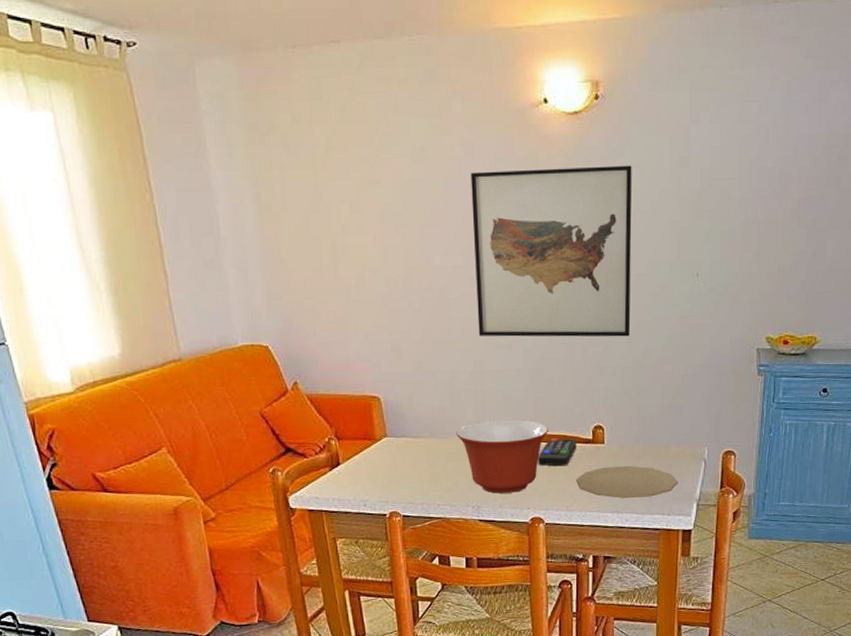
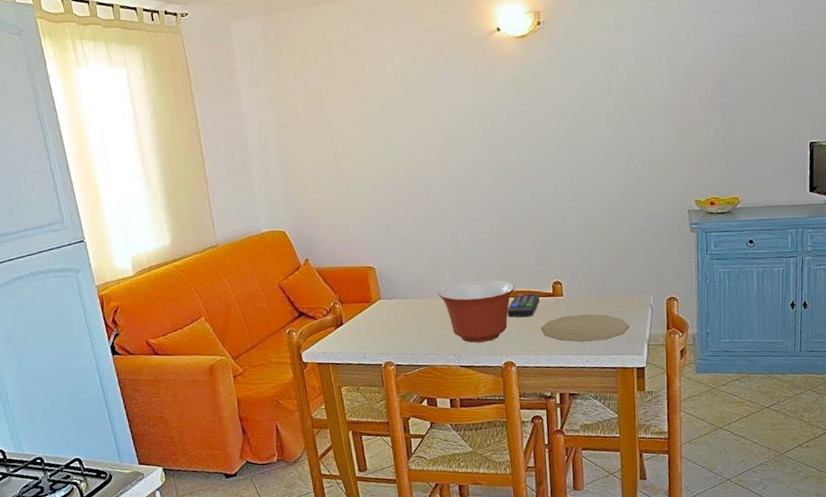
wall art: present [470,165,632,337] -> none [442,72,579,214]

